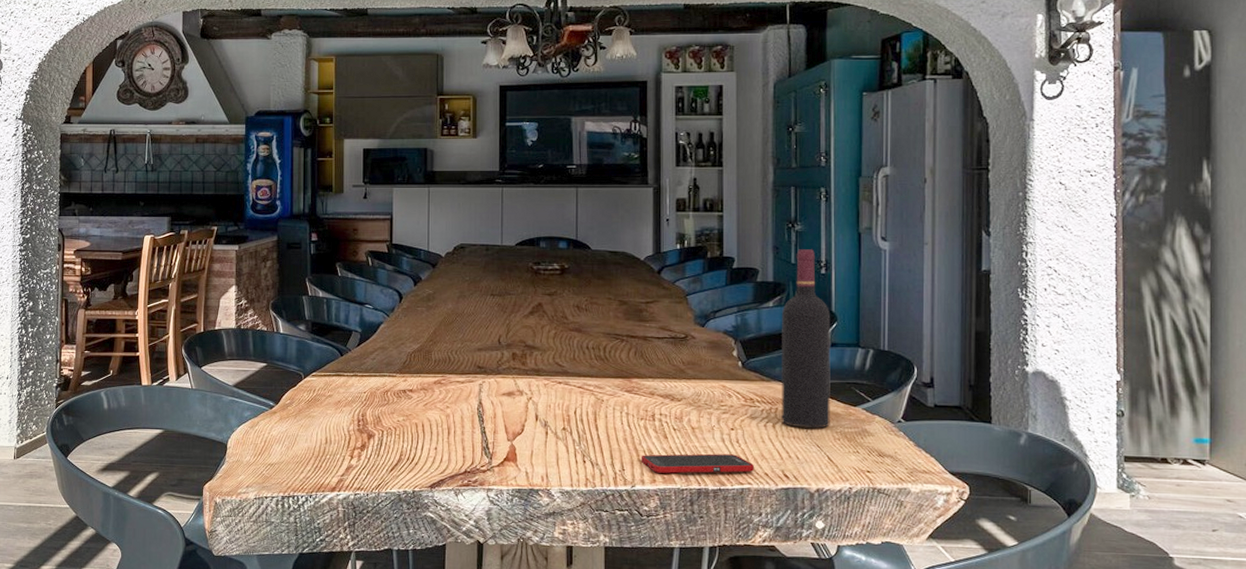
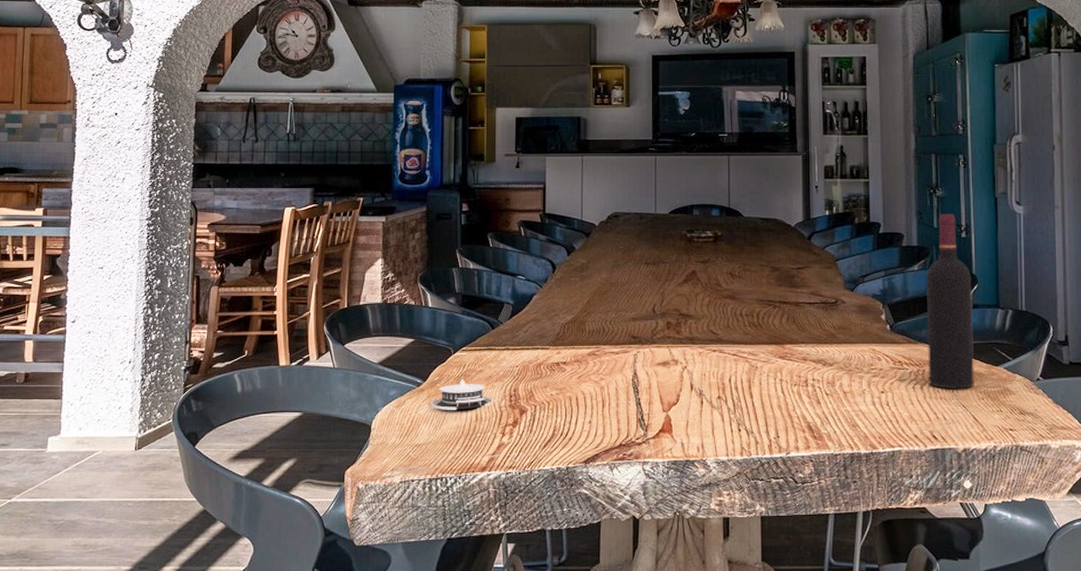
architectural model: none [283,401,342,432] -> present [431,377,493,410]
cell phone: present [640,453,755,474] -> none [795,417,905,439]

